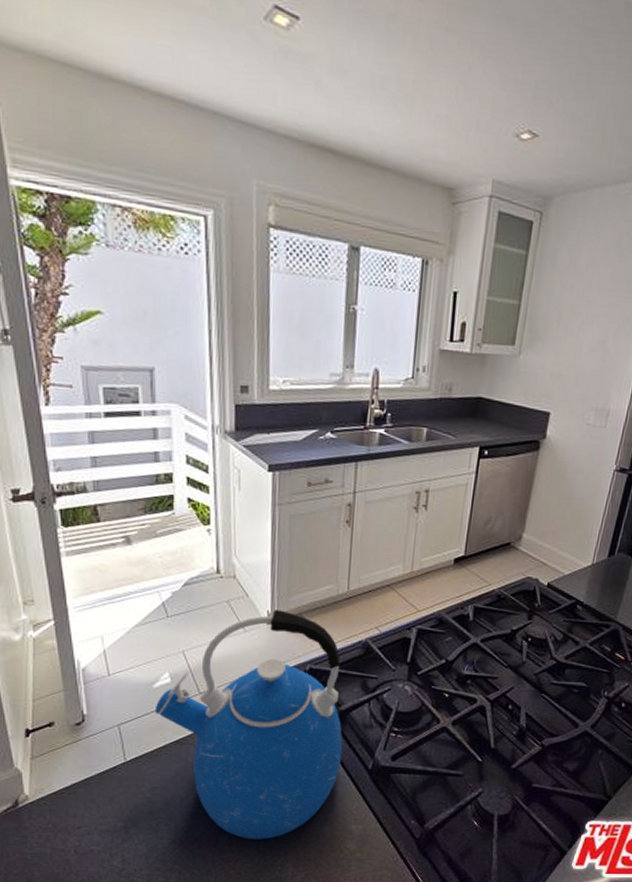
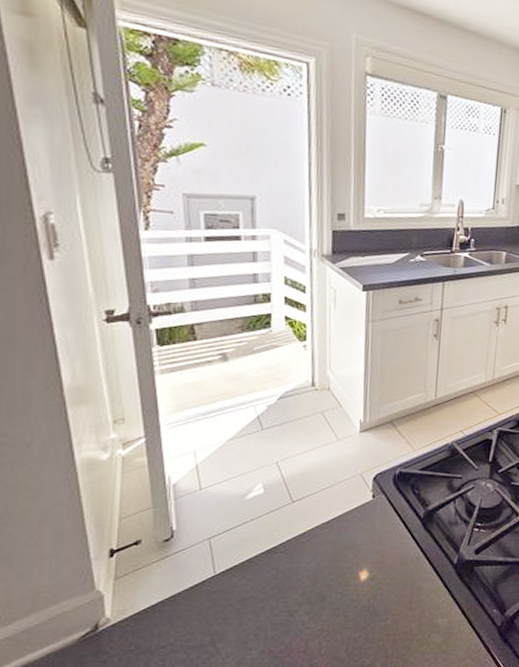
kettle: present [154,610,343,839] -> none [246,419,430,642]

